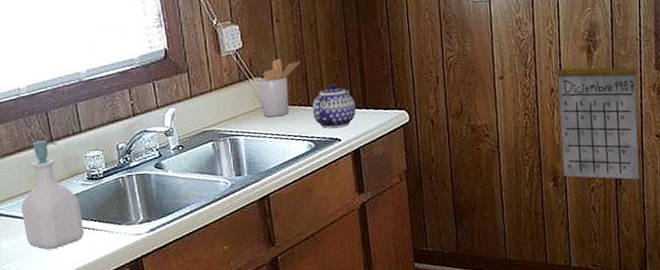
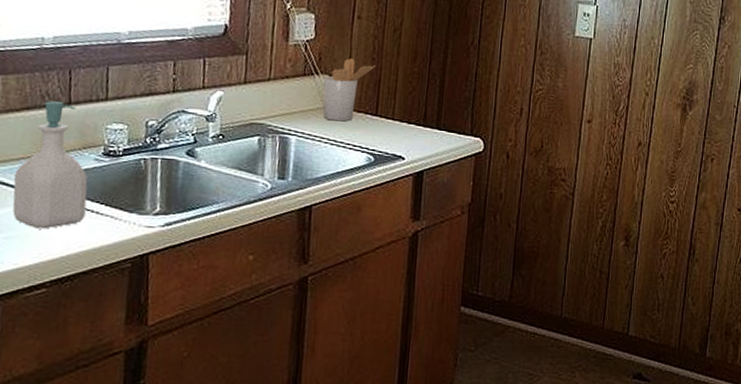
teapot: present [312,83,356,128] -> none [378,95,428,145]
calendar: present [556,42,640,180] -> none [637,101,729,252]

